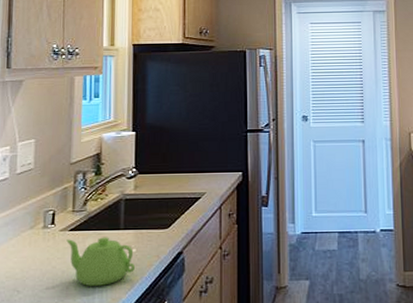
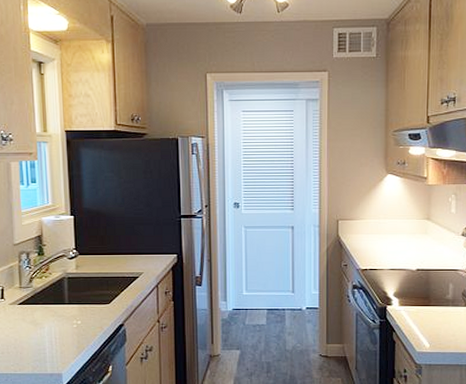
teapot: present [66,237,136,286] -> none [16,310,82,352]

